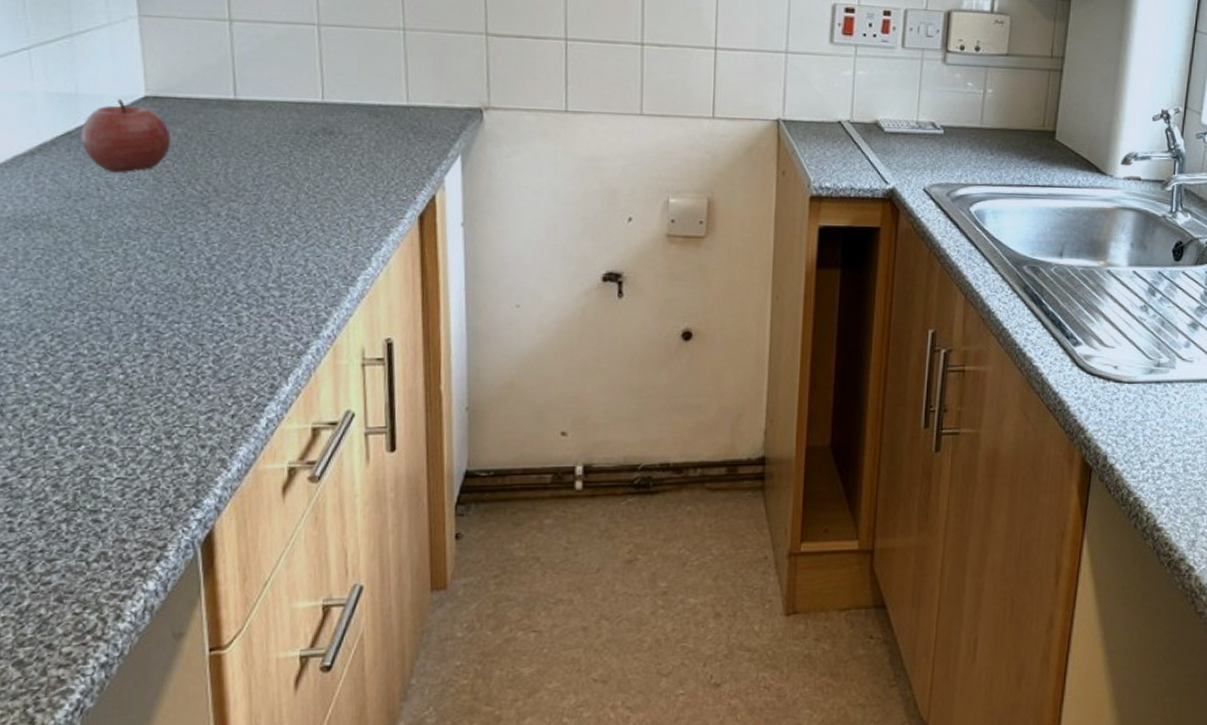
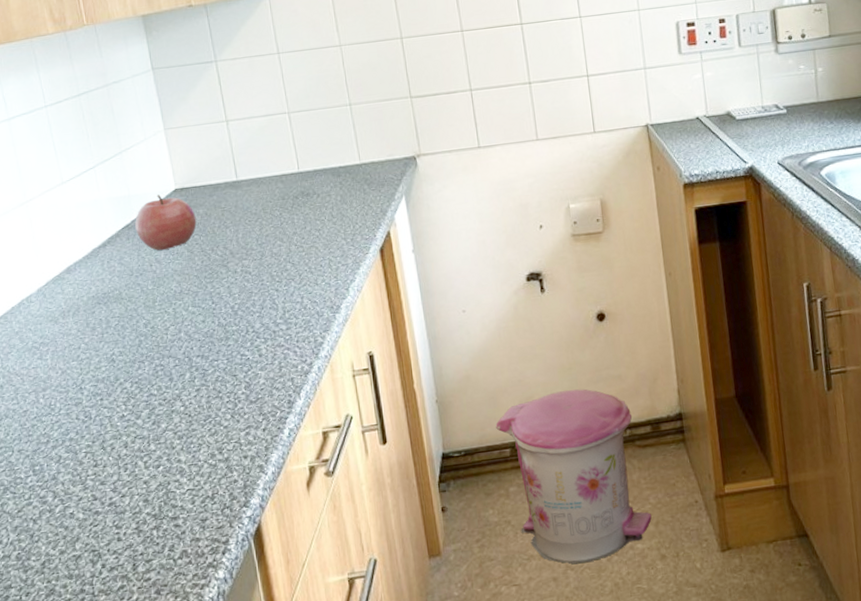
trash can: none [538,416,711,614] -> present [495,389,652,565]

